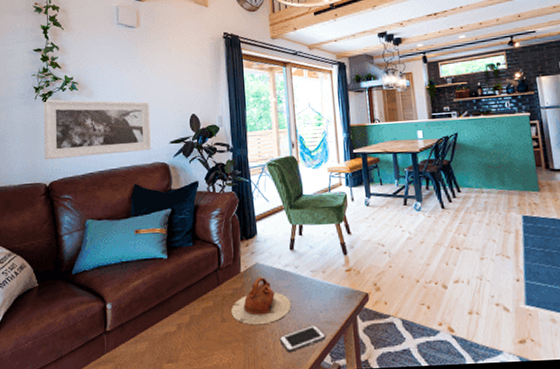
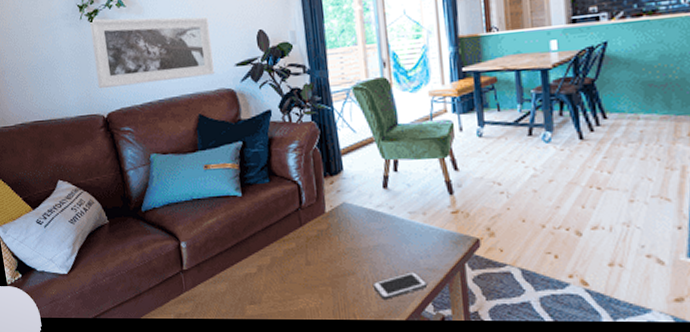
teapot: present [230,276,292,325] -> none [316,217,386,270]

